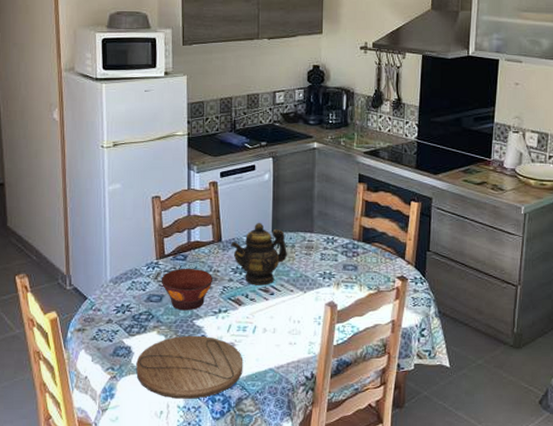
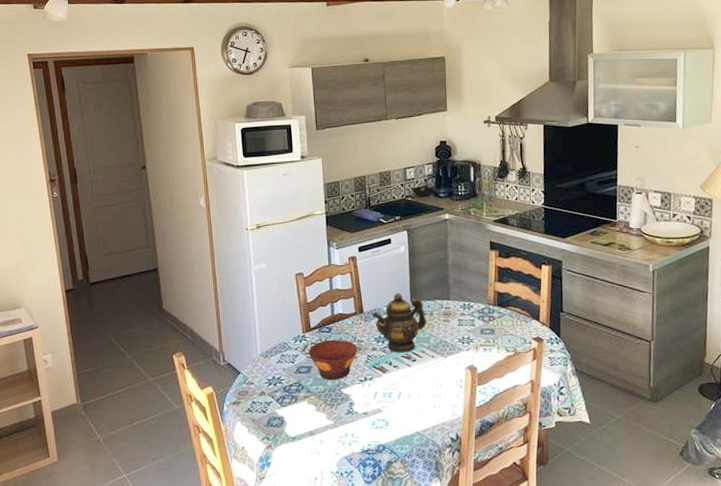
cutting board: present [136,335,243,399] -> none [290,403,391,465]

